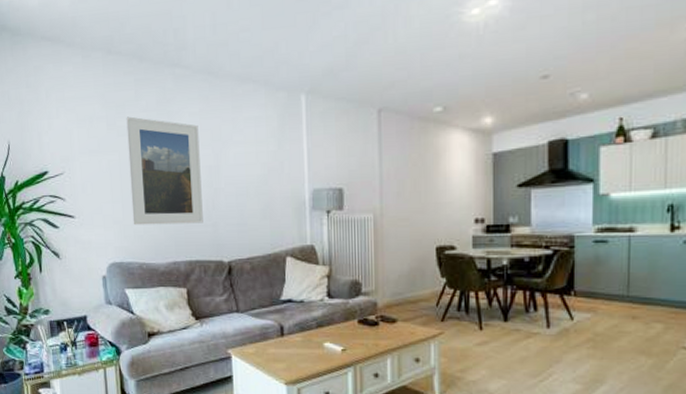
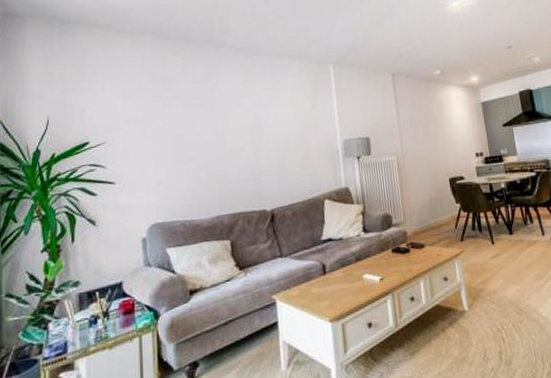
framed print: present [126,116,203,226] -> none [172,88,246,186]

